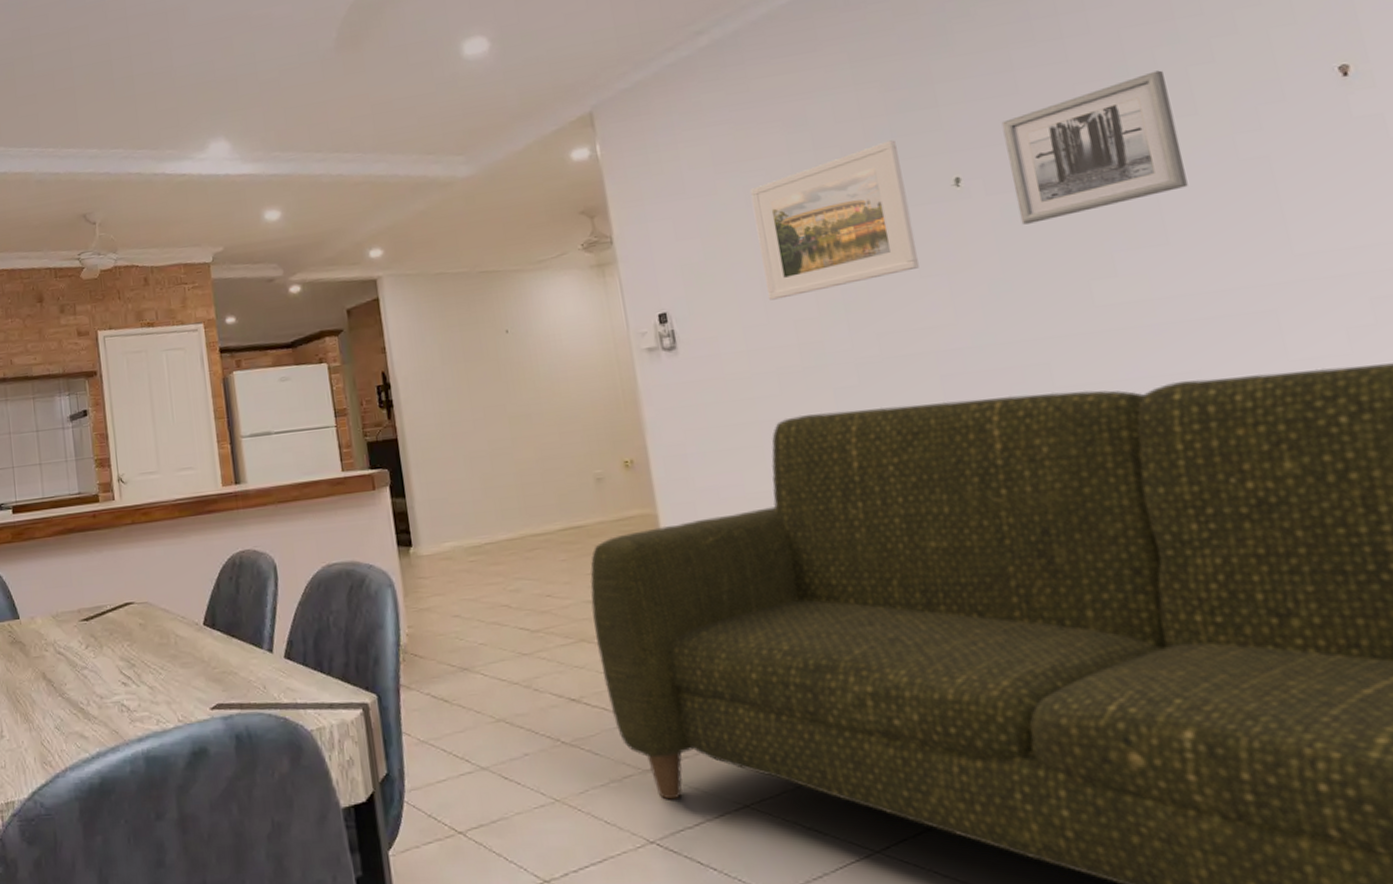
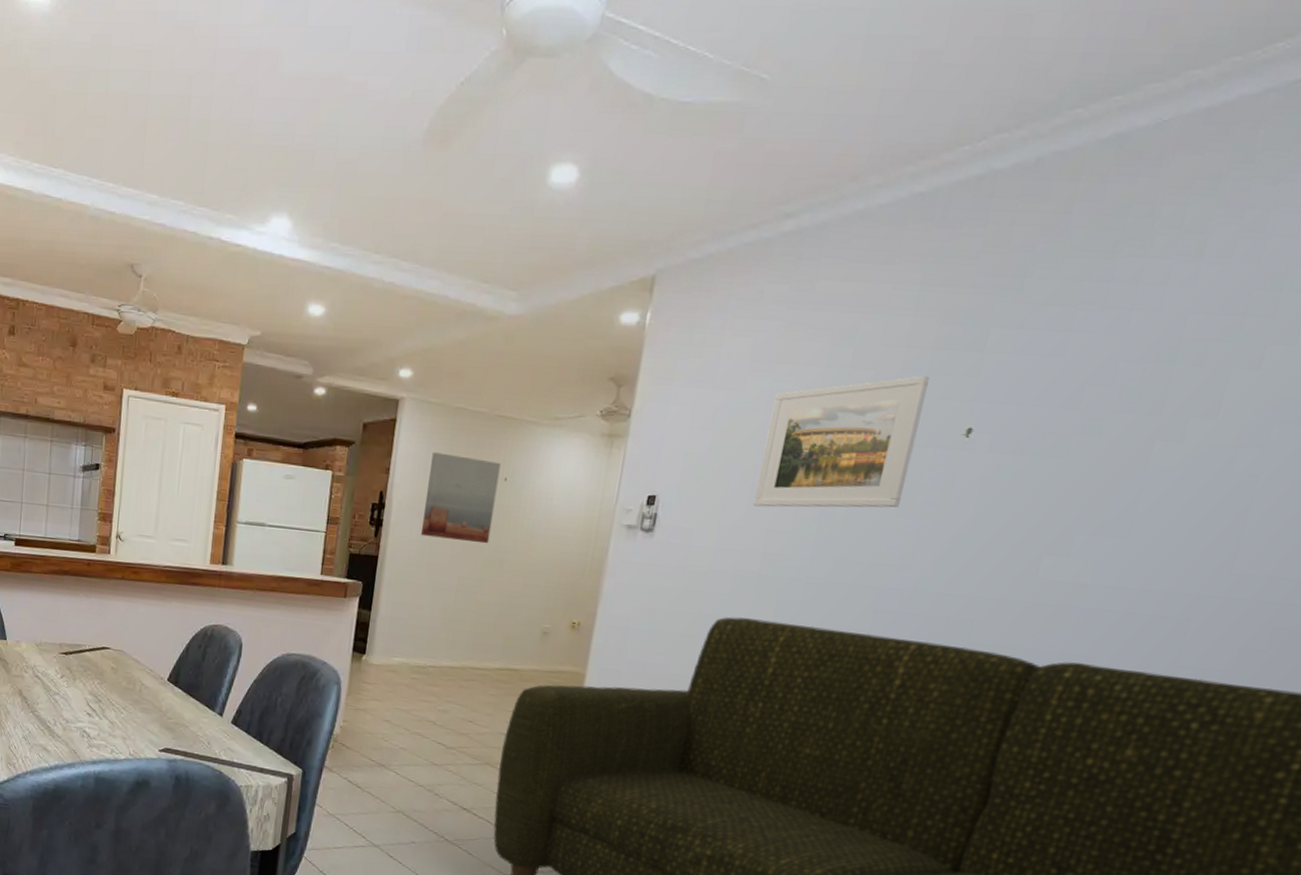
wall art: none [425,316,509,408] -> present [420,452,501,544]
wall art: present [1001,70,1188,225] -> none [1008,365,1208,490]

